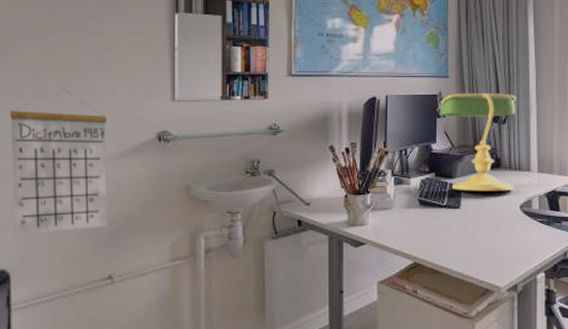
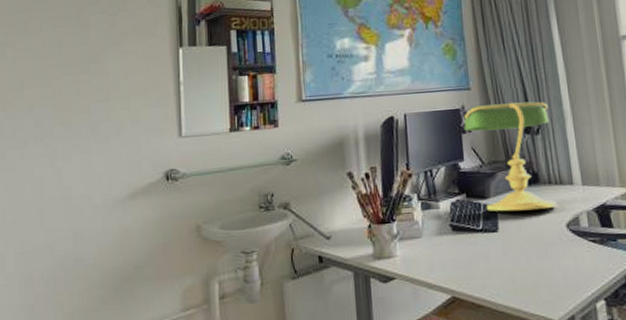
calendar: present [10,86,108,235] -> none [16,131,116,291]

